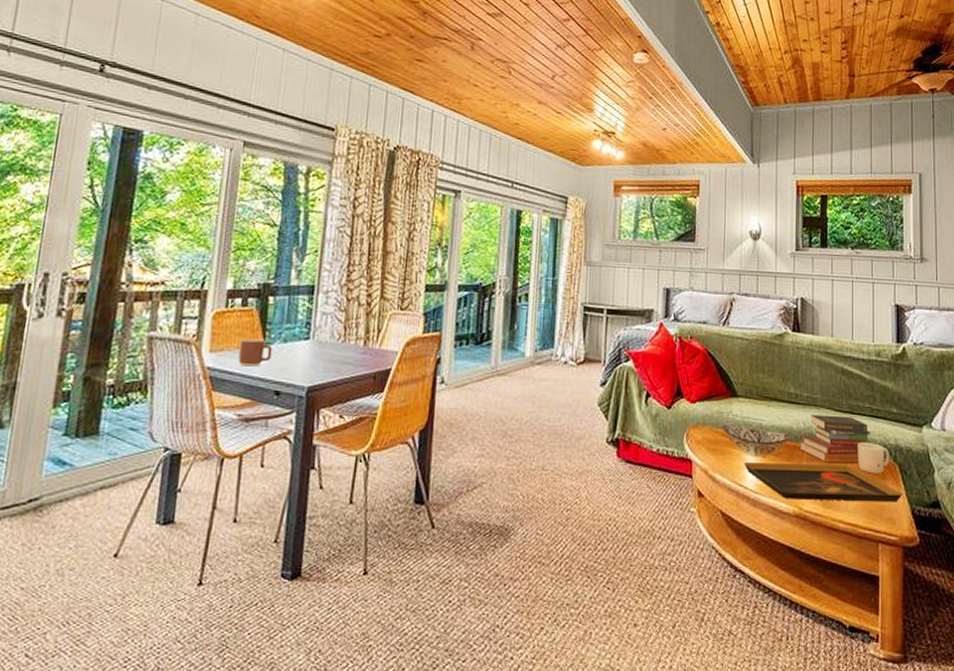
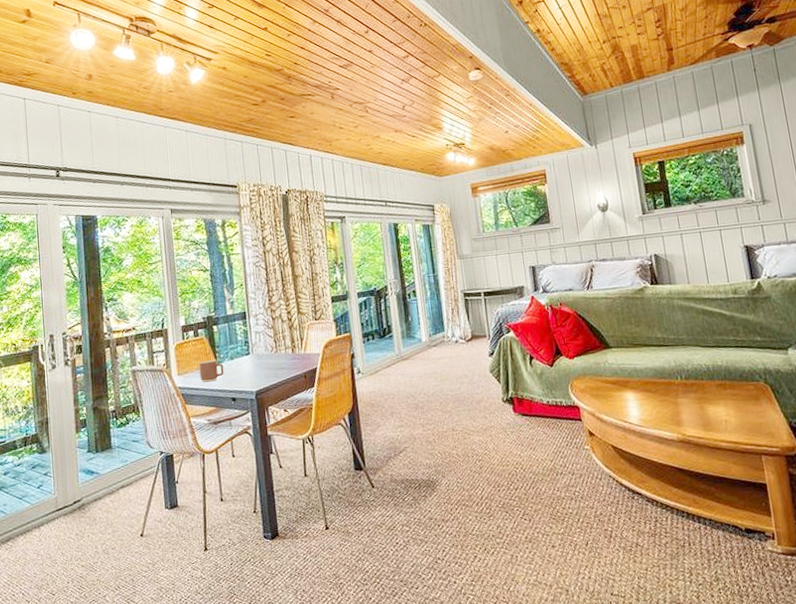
decorative bowl: present [722,424,791,457] -> none [601,372,665,396]
decorative tray: present [744,462,903,501] -> none [625,392,778,428]
books: present [800,414,870,463] -> none [674,350,738,393]
mug: present [857,441,890,474] -> none [727,369,761,397]

